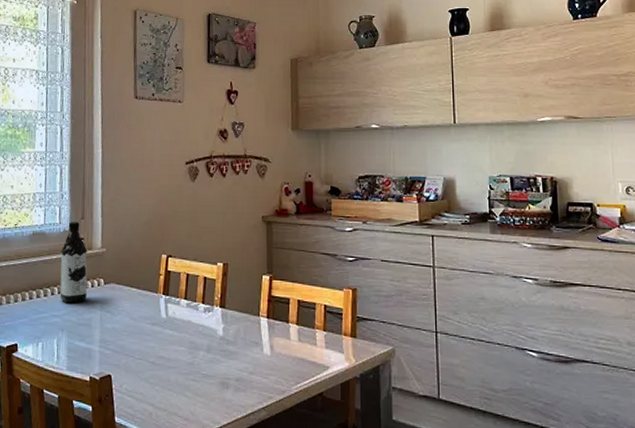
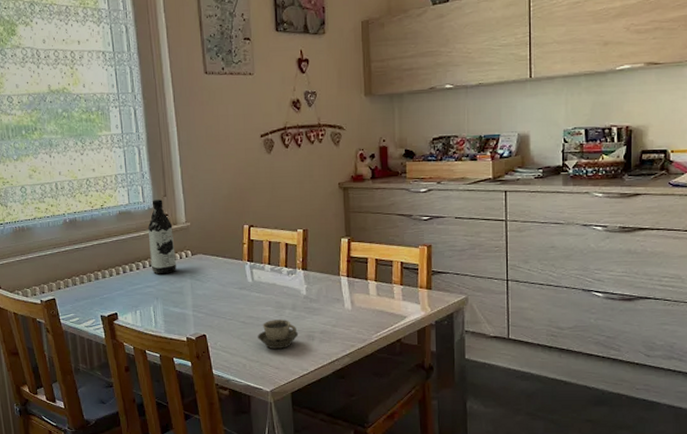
cup: none [167,362,212,397] -> present [258,320,299,350]

